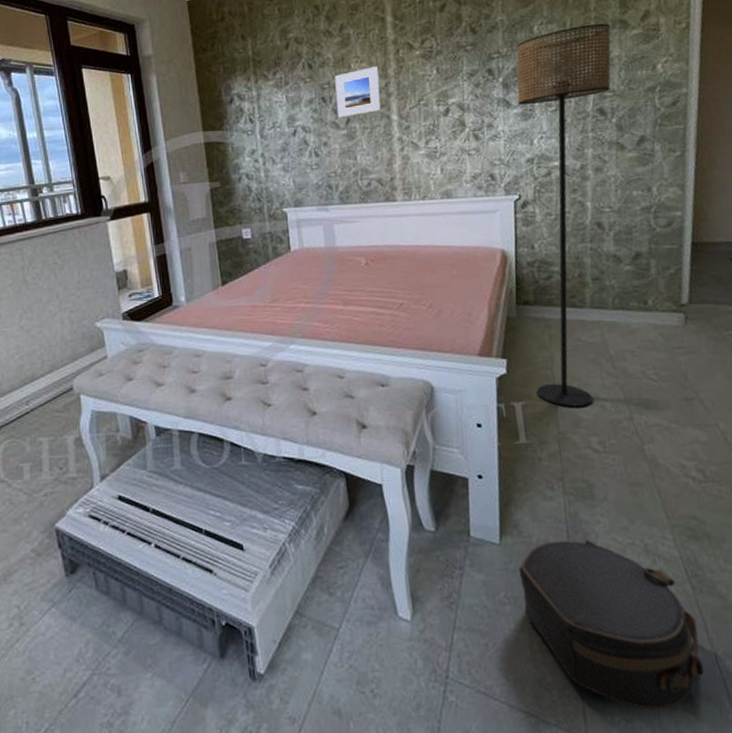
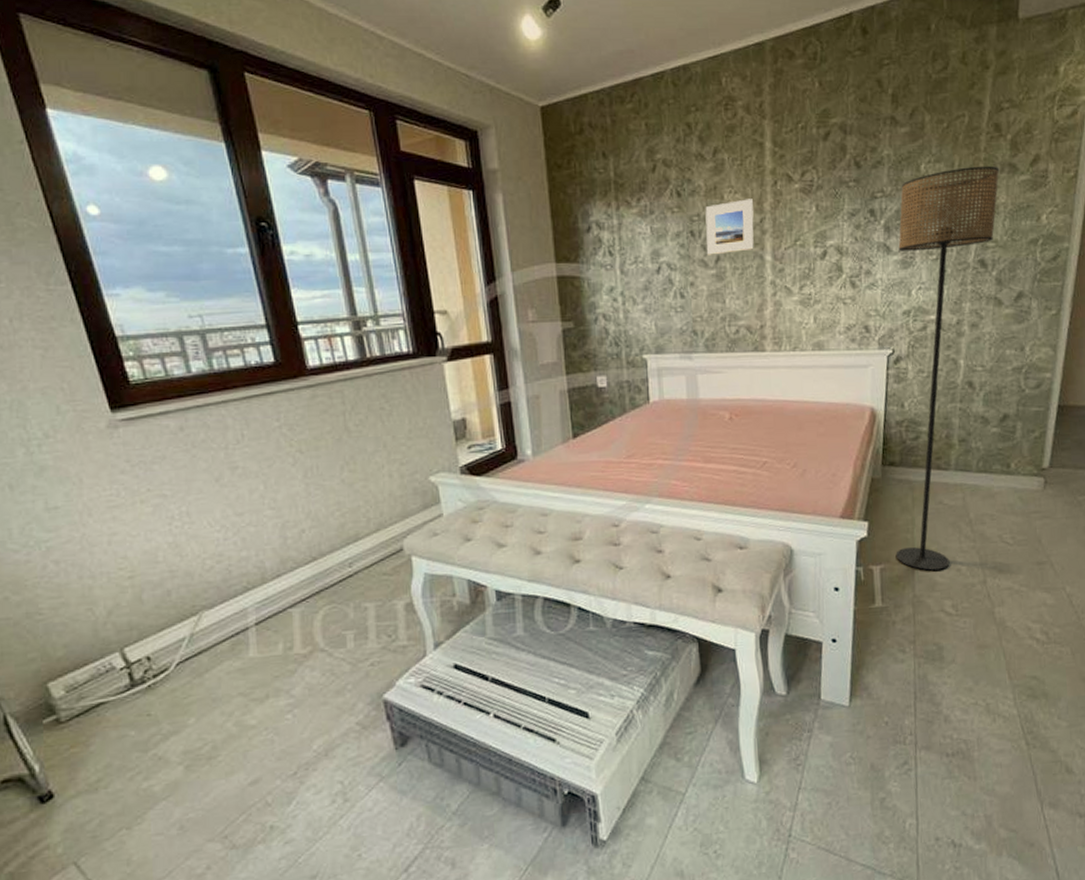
hat box: present [519,540,704,710] -> none [866,700,1029,857]

